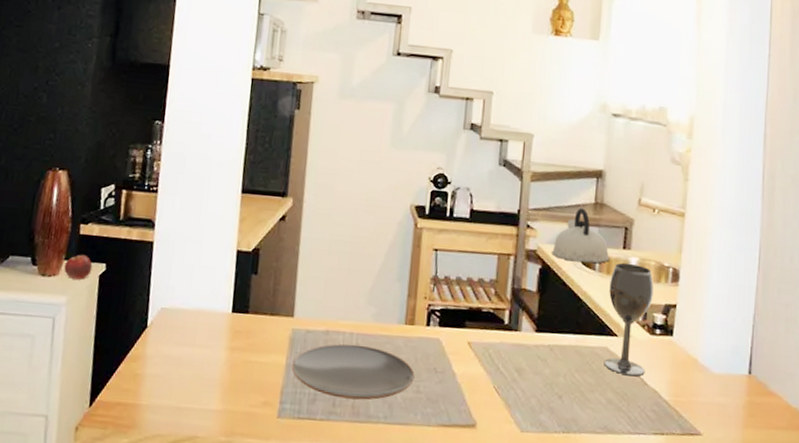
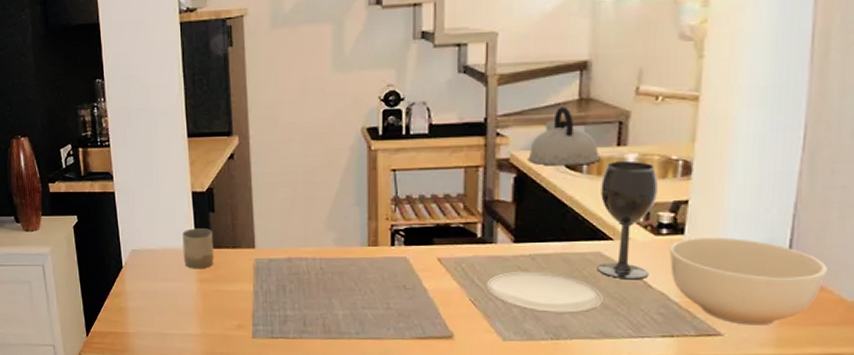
fruit: present [64,254,93,280] -> none [42,209,66,231]
cup: none [216,290,253,336] -> present [182,228,214,269]
plate: present [291,344,415,400] -> none [260,269,383,319]
plate: none [509,360,608,408] -> present [486,271,603,314]
bowl: none [661,339,778,427] -> present [669,237,827,326]

